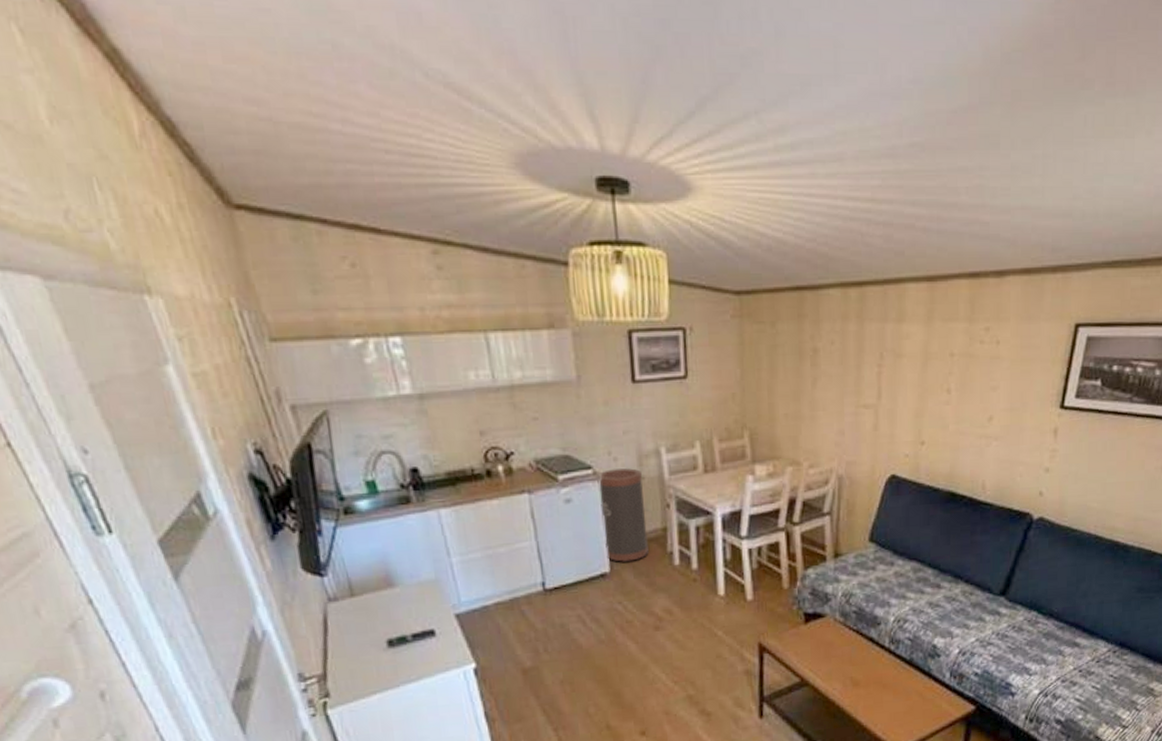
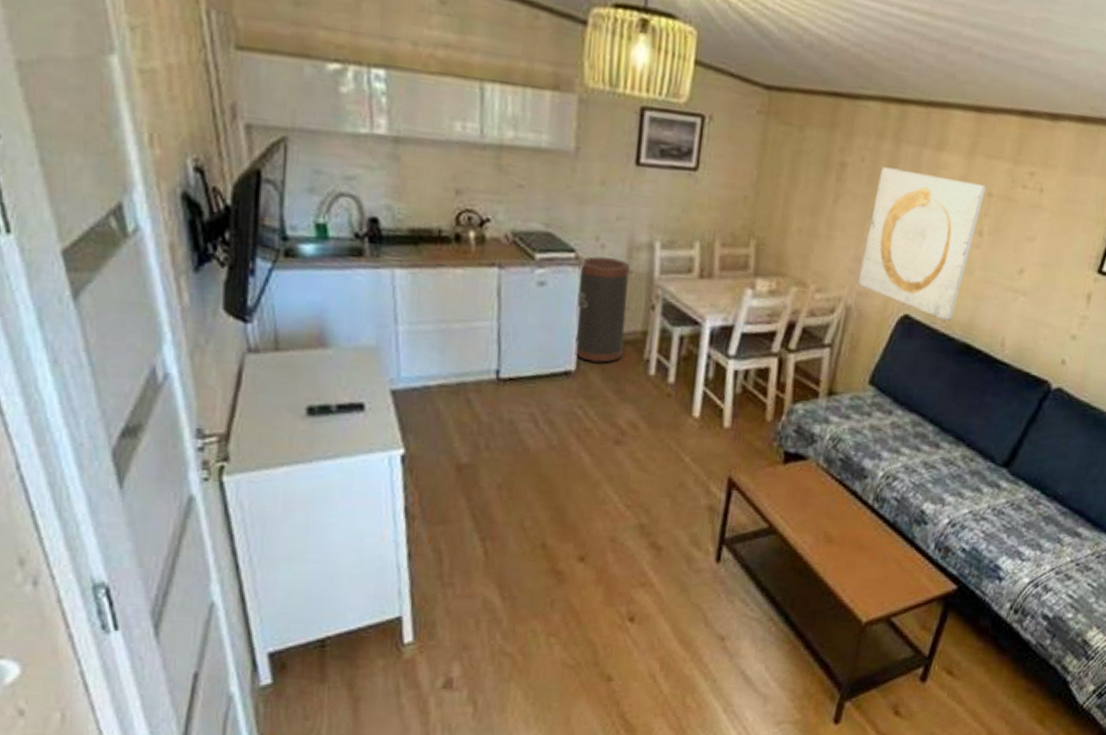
wall art: none [845,345,947,475] -> present [858,167,986,322]

